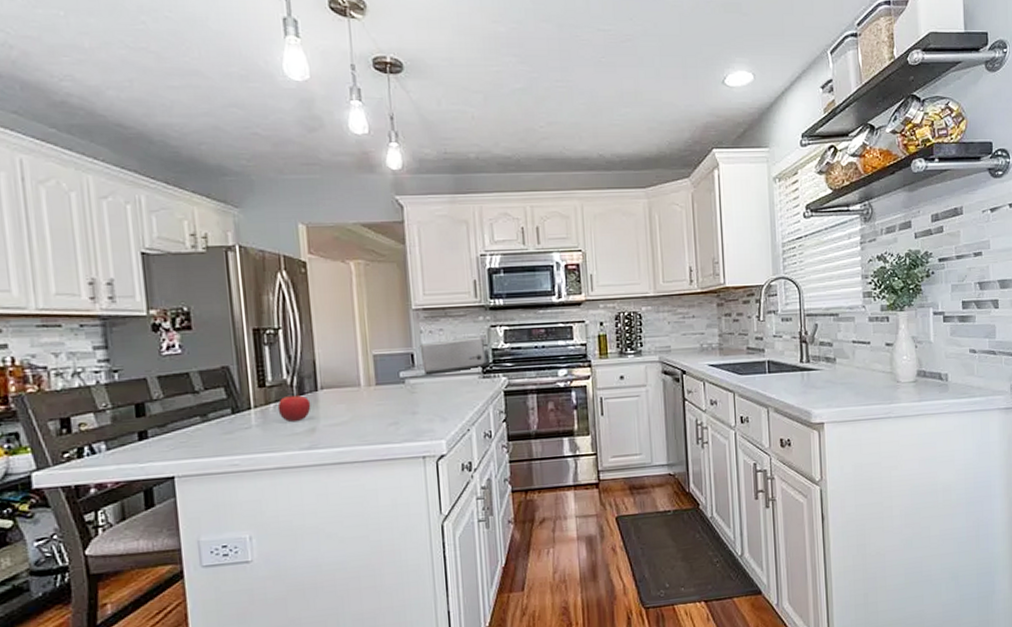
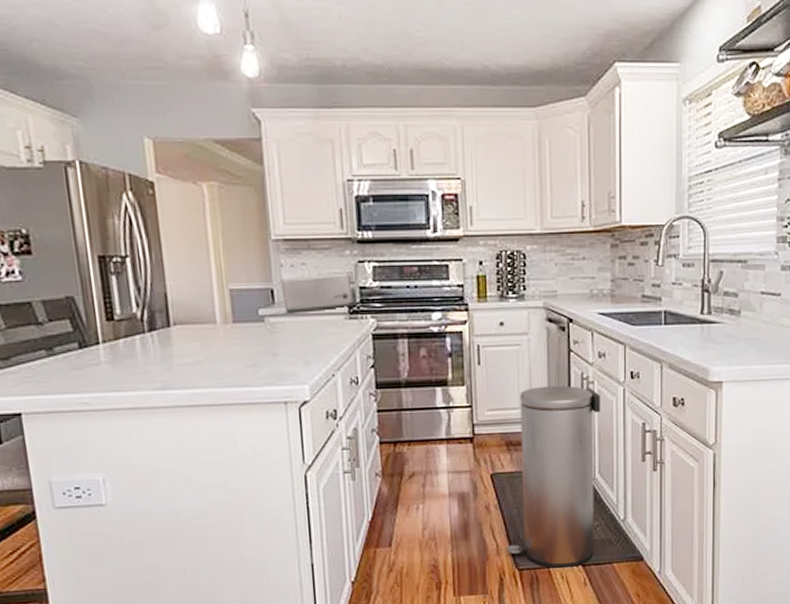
fruit: present [277,393,311,423] -> none [127,328,164,360]
pedal bin: none [633,431,716,605] -> present [507,385,601,568]

